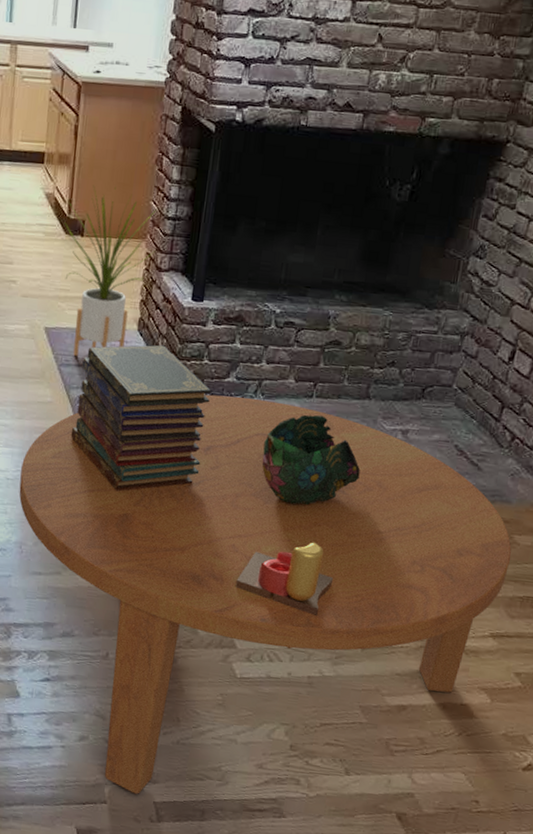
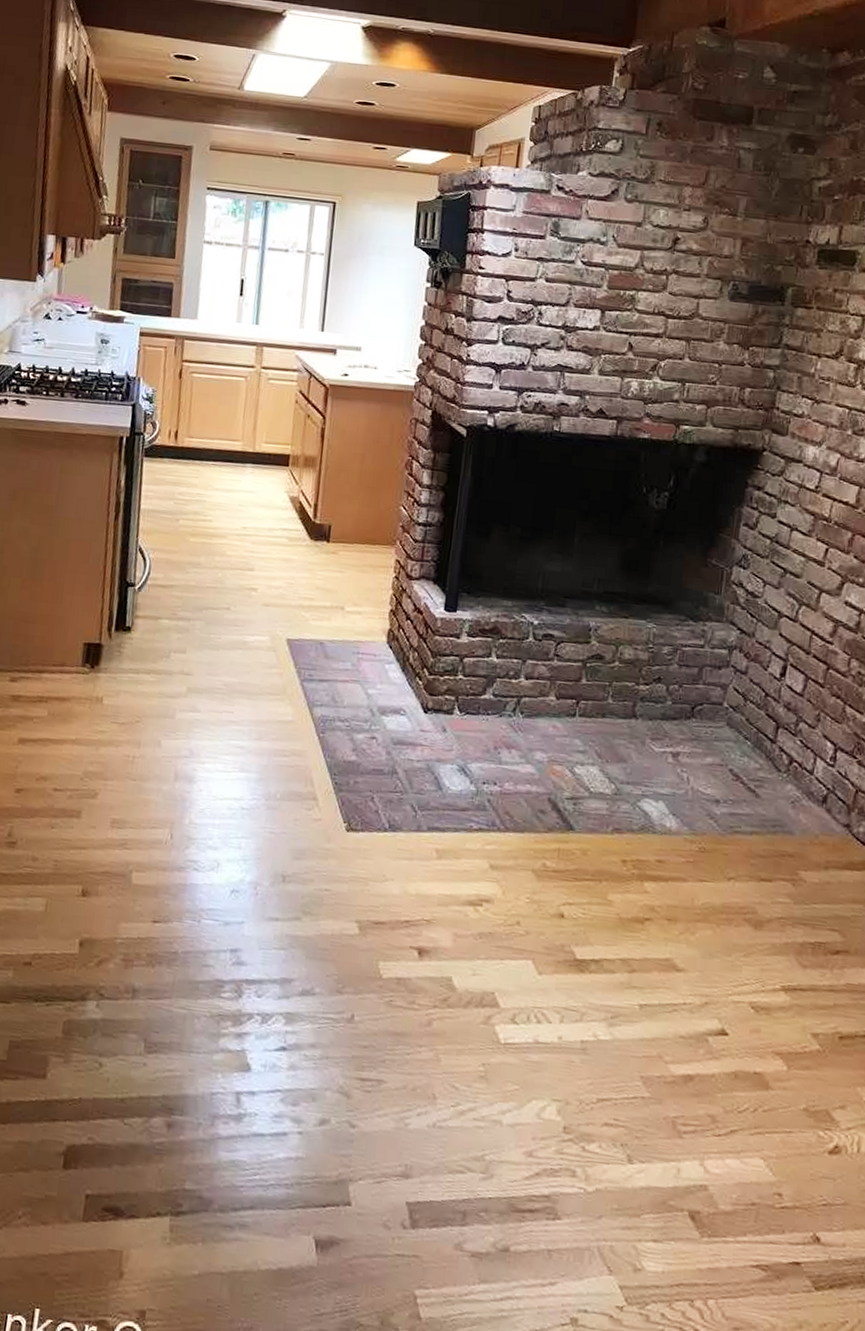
coffee table: present [19,394,512,794] -> none [255,713,798,1193]
house plant: present [64,185,157,356] -> none [309,489,407,670]
book stack: present [70,345,211,492] -> none [313,658,466,823]
candle: present [236,542,334,617] -> none [497,880,606,968]
decorative bowl: present [261,414,361,506] -> none [522,735,630,838]

